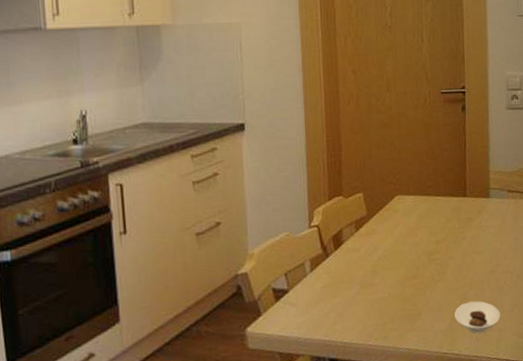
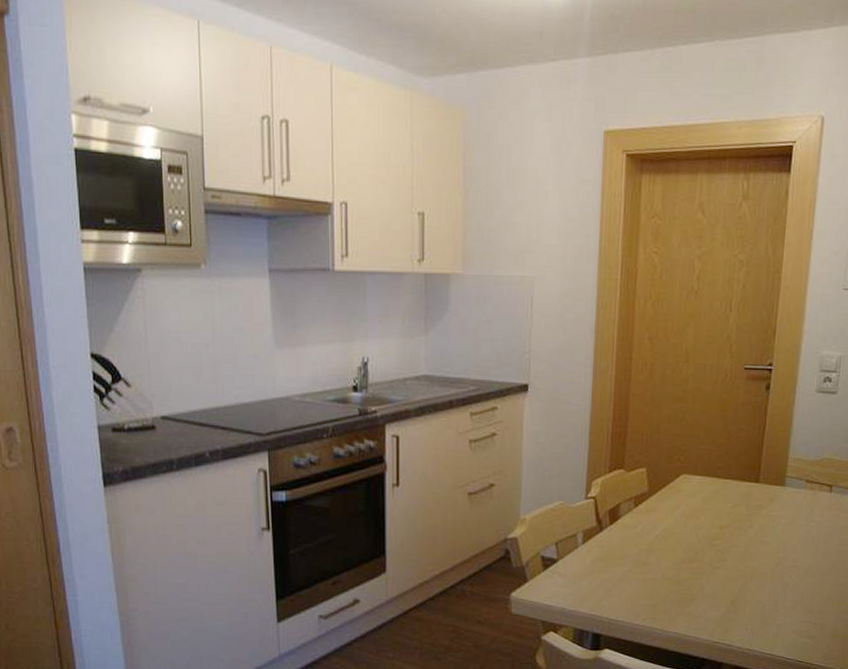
saucer: present [454,301,500,334] -> none [730,593,781,627]

